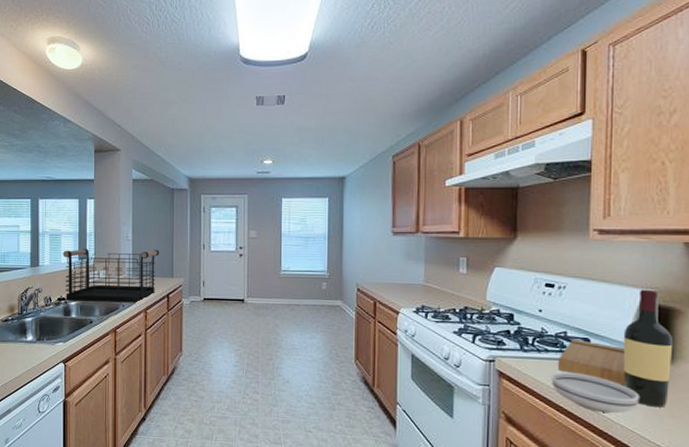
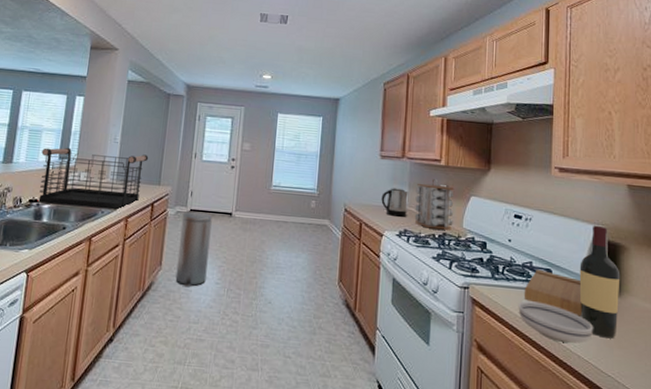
pedal bin: none [196,300,225,371] -> present [175,211,212,288]
kettle: none [395,264,424,293] -> present [381,188,408,217]
spice rack: none [432,251,476,304] -> present [414,178,454,231]

